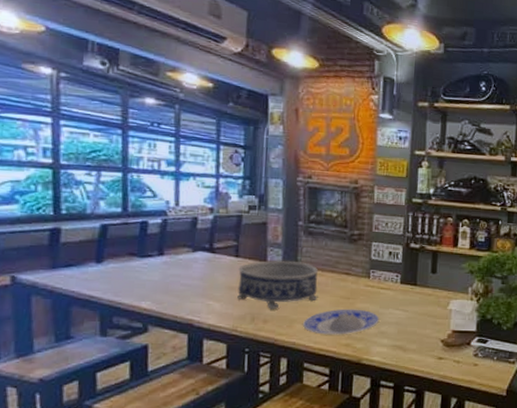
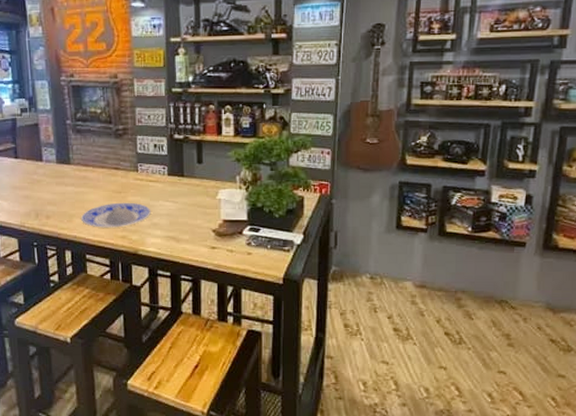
decorative bowl: present [237,260,319,310] -> none [19,158,91,207]

